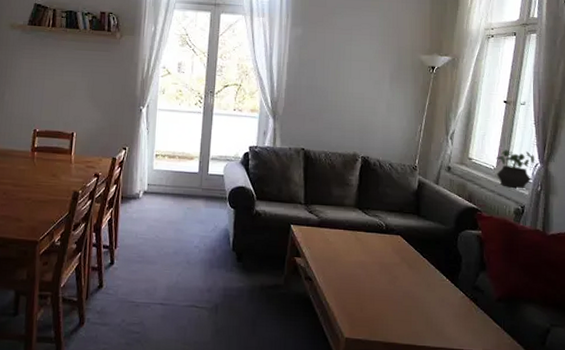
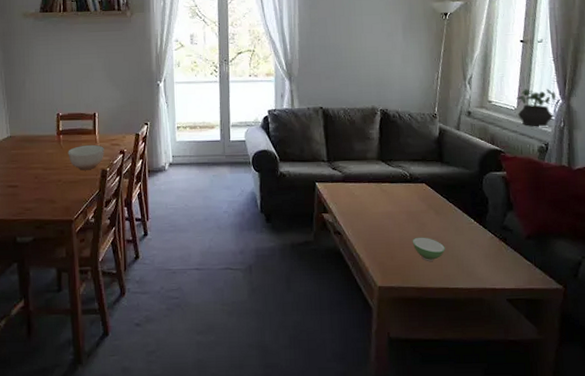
bowl: none [40,164,79,191] -> present [68,144,104,171]
bowl: none [383,290,415,316] -> present [412,237,445,261]

